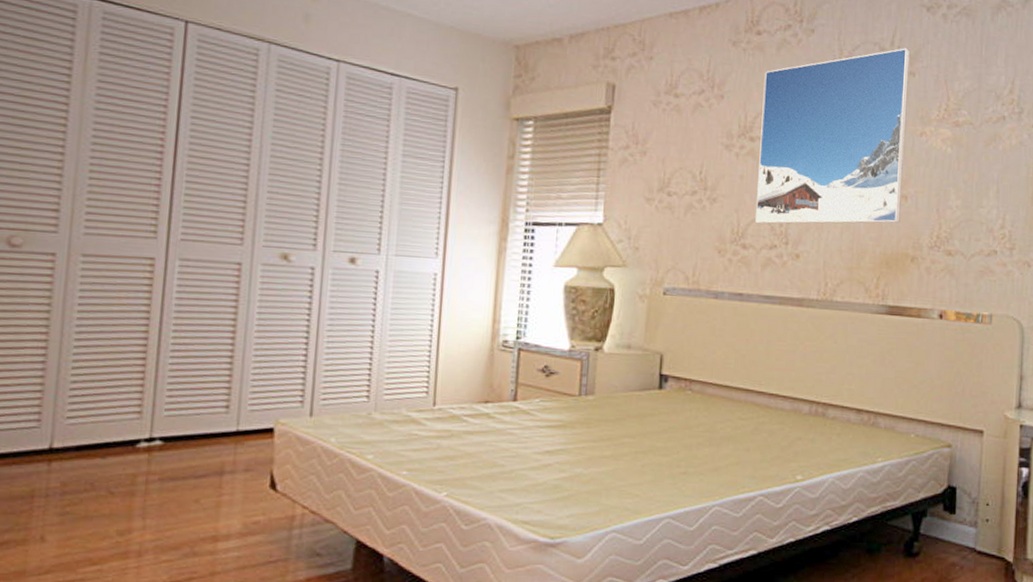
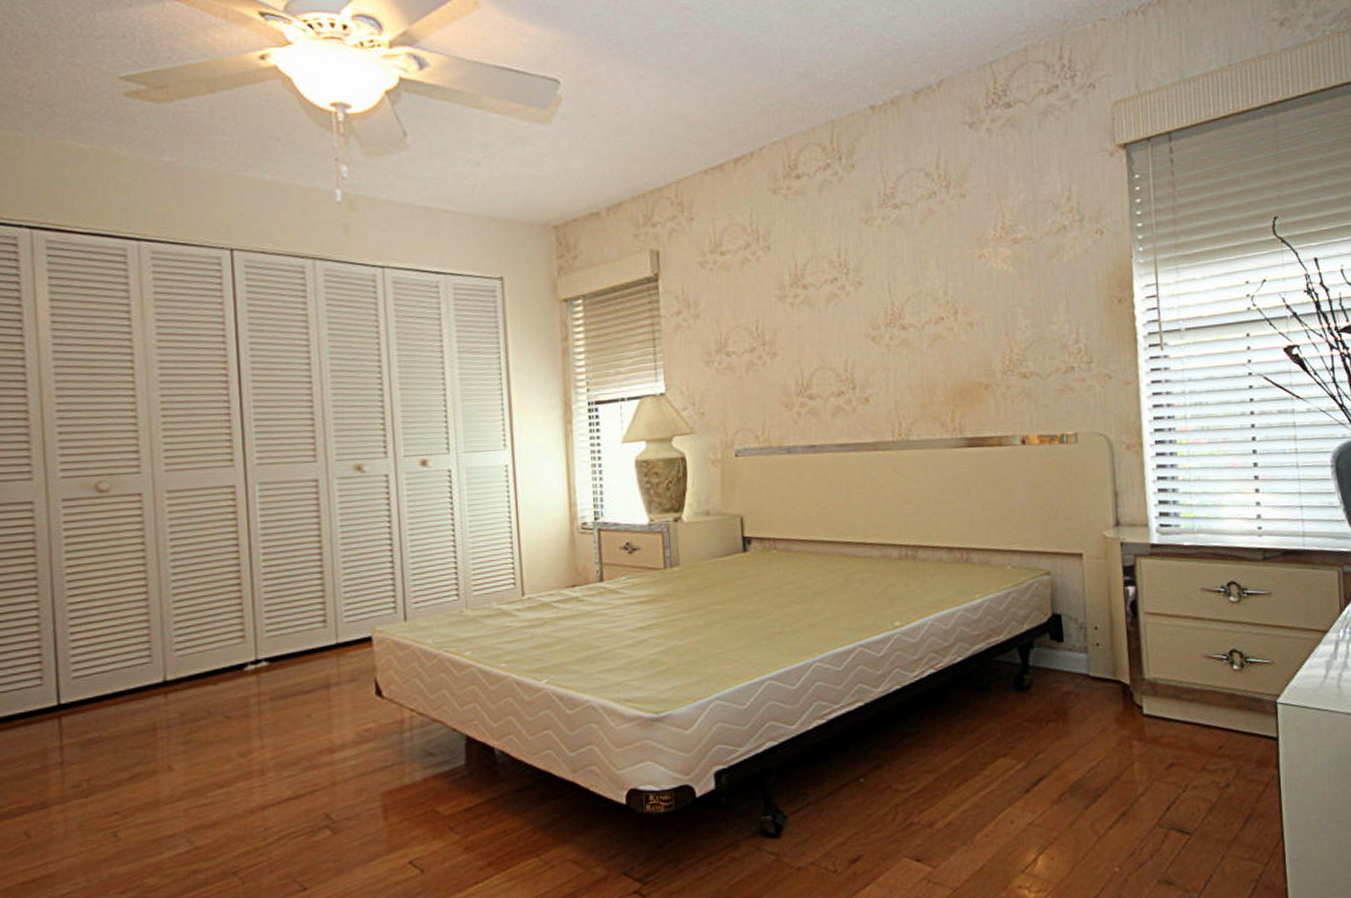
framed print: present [754,48,910,224] -> none [809,170,969,372]

